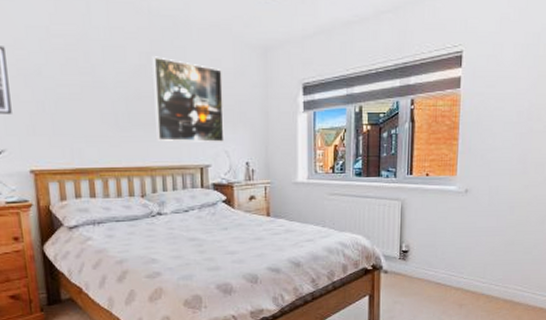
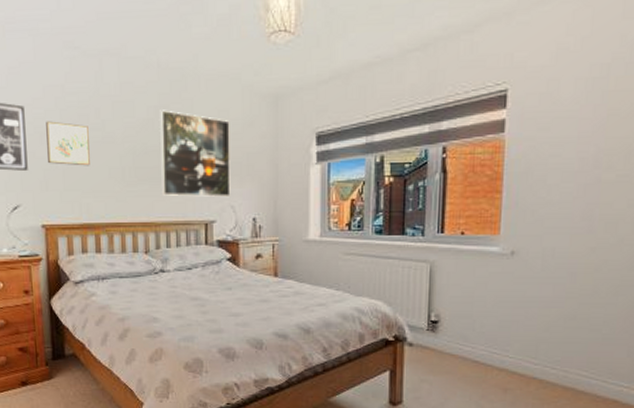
wall art: none [30,63,81,111] -> present [46,121,90,166]

